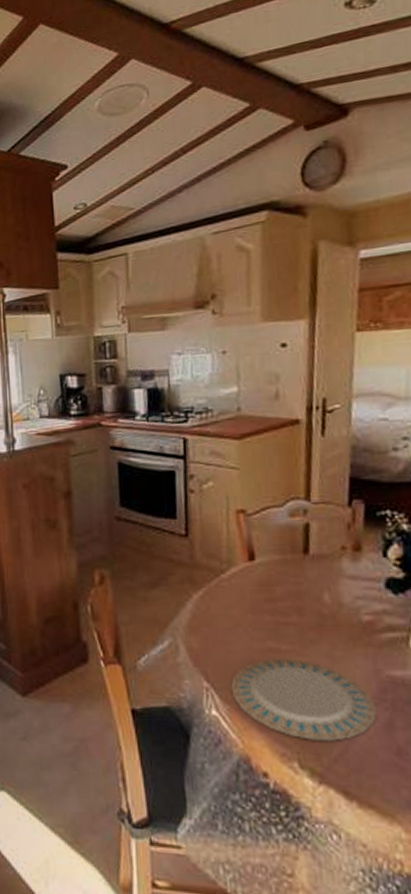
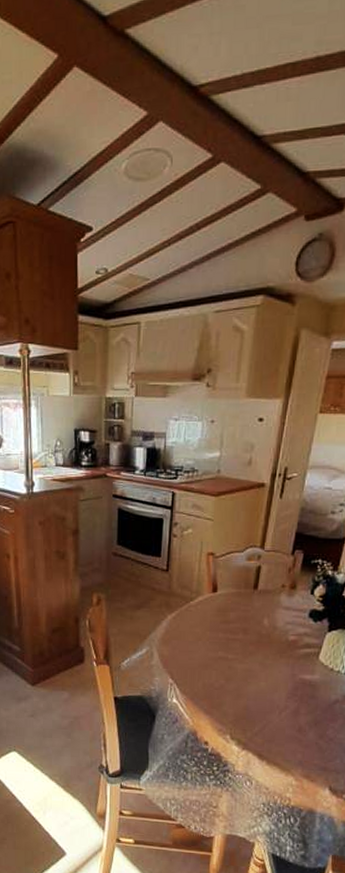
plate: present [231,658,377,741] -> none [188,664,289,722]

